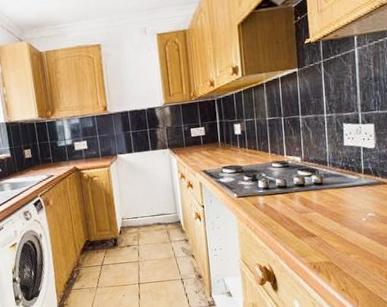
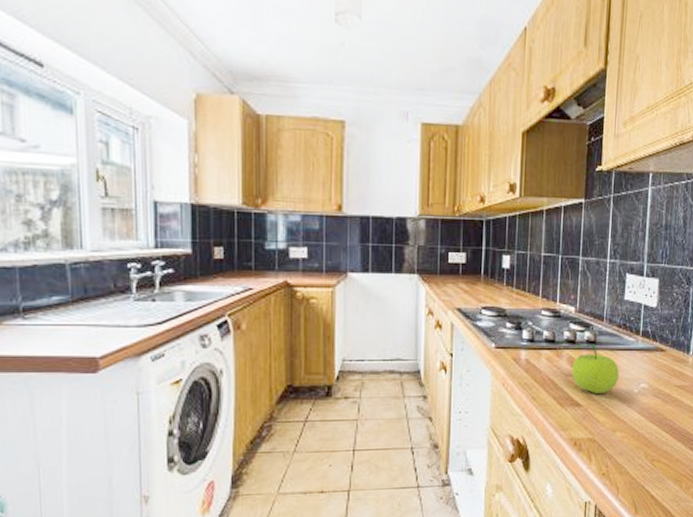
fruit: none [291,185,347,225] -> present [559,344,619,393]

